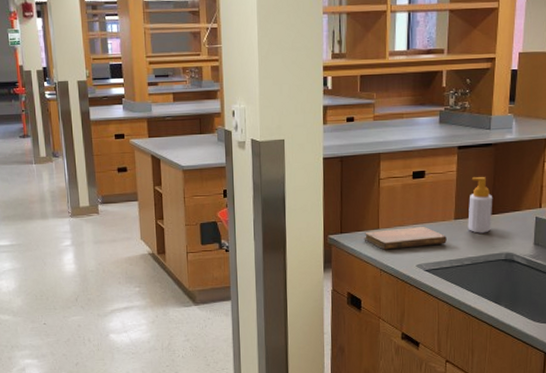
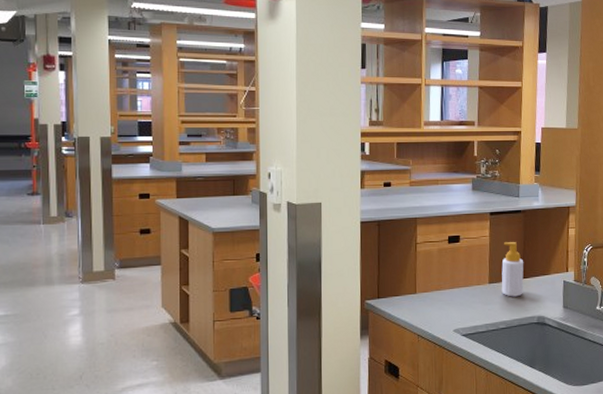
notebook: present [364,226,447,250] -> none [401,290,482,315]

